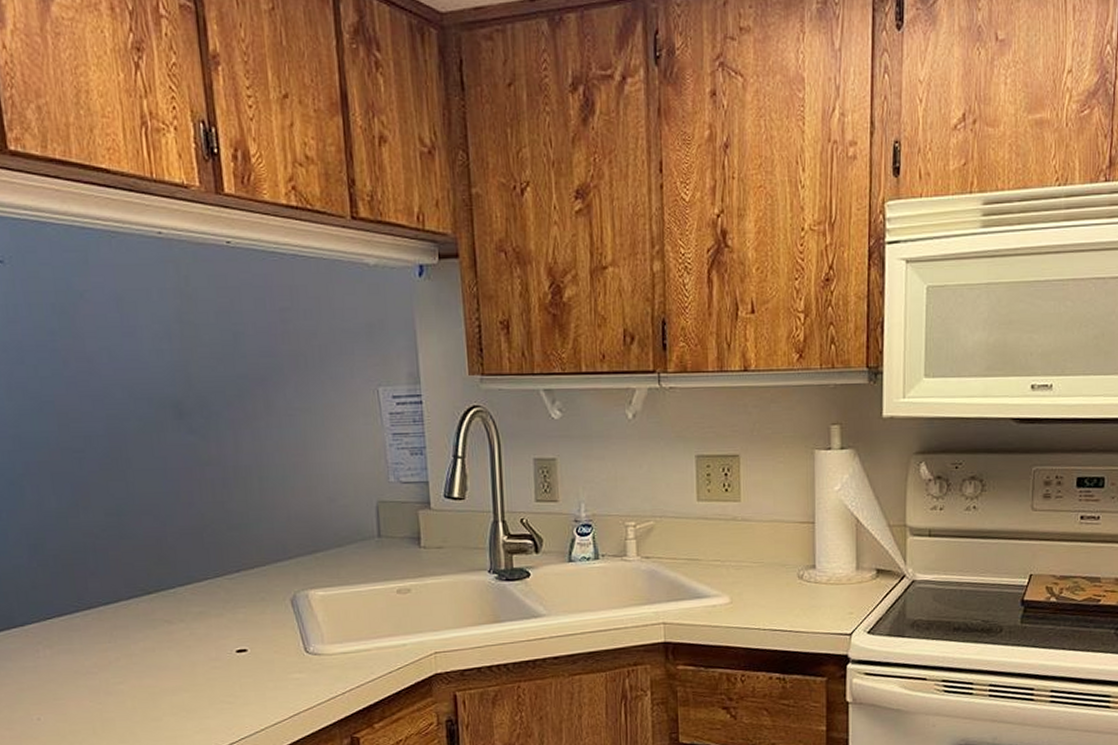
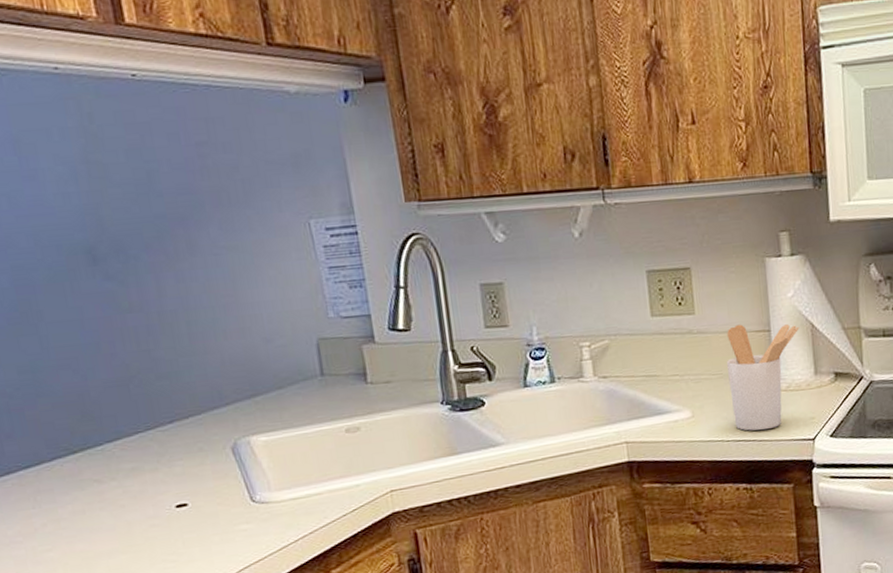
utensil holder: none [768,514,844,622] -> present [726,324,800,431]

